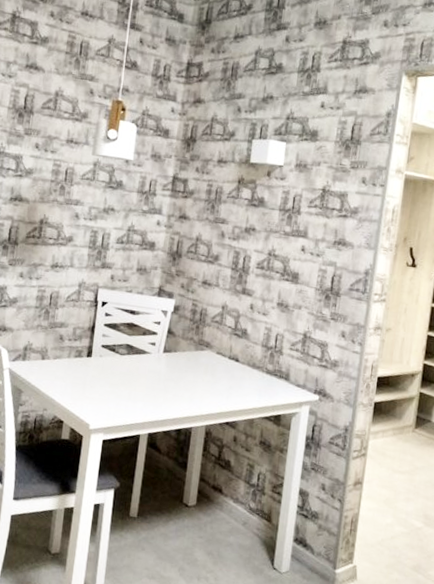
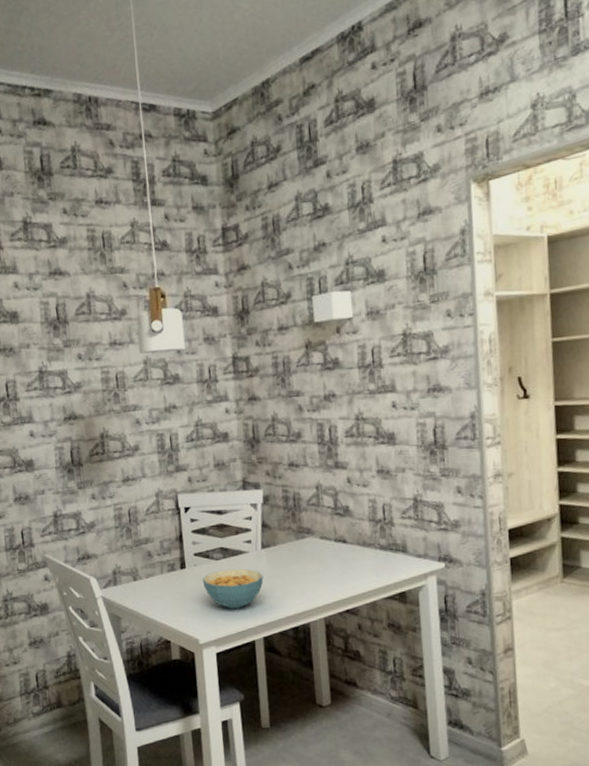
cereal bowl: none [104,365,160,403] -> present [202,568,264,609]

